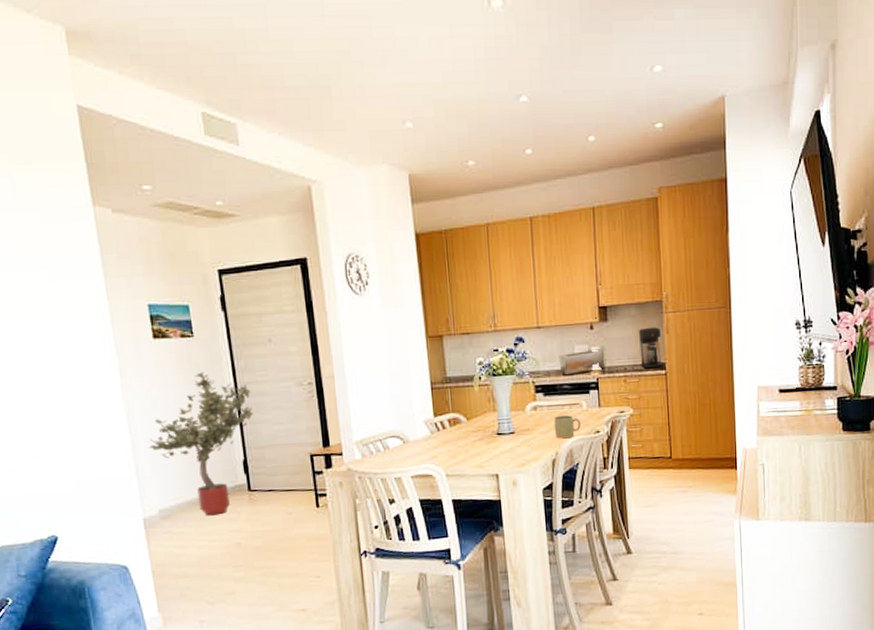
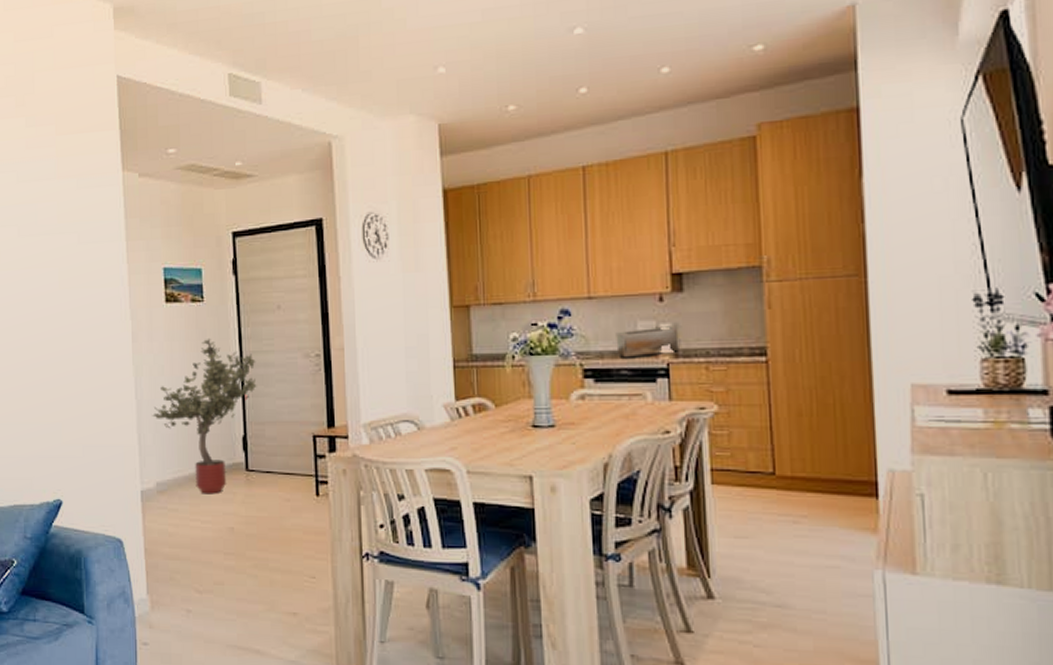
mug: present [554,415,581,439] -> none [607,409,643,438]
coffee maker: present [639,327,664,369] -> none [728,300,765,354]

